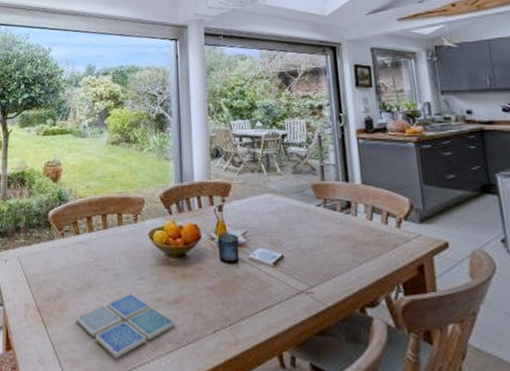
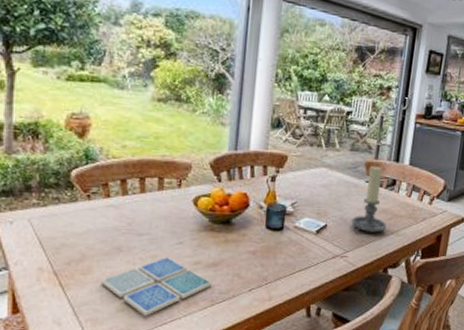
candle holder: none [310,187,352,263] -> present [351,165,387,233]

